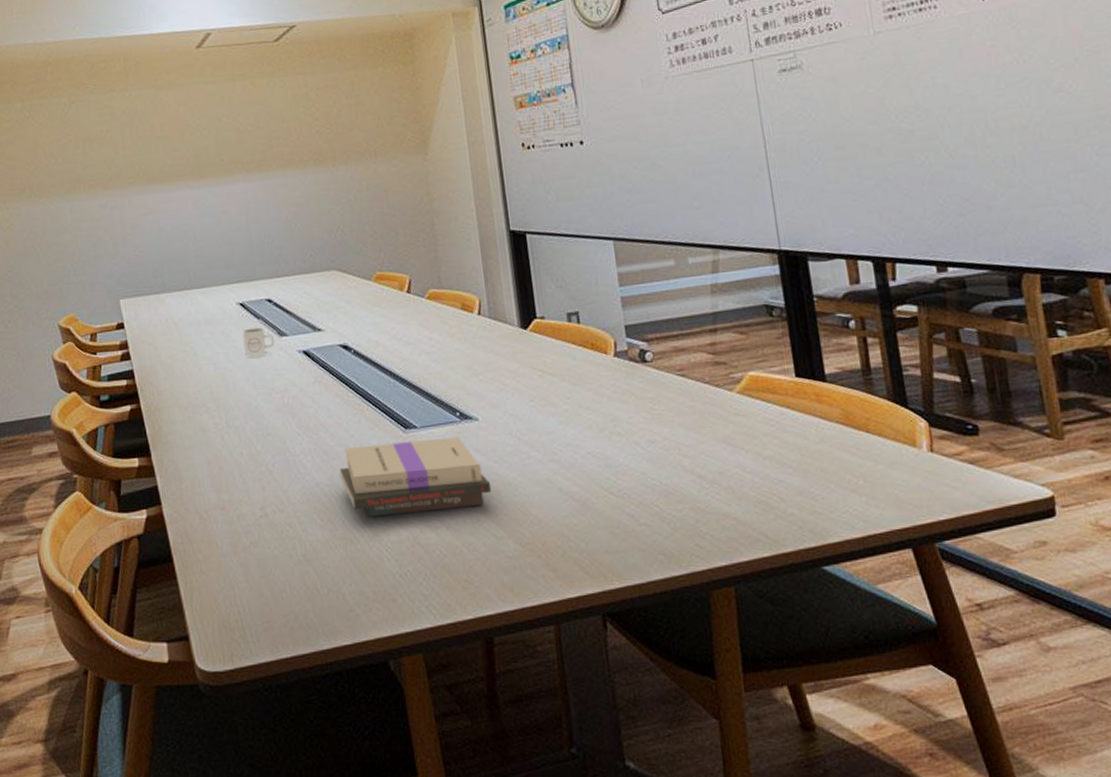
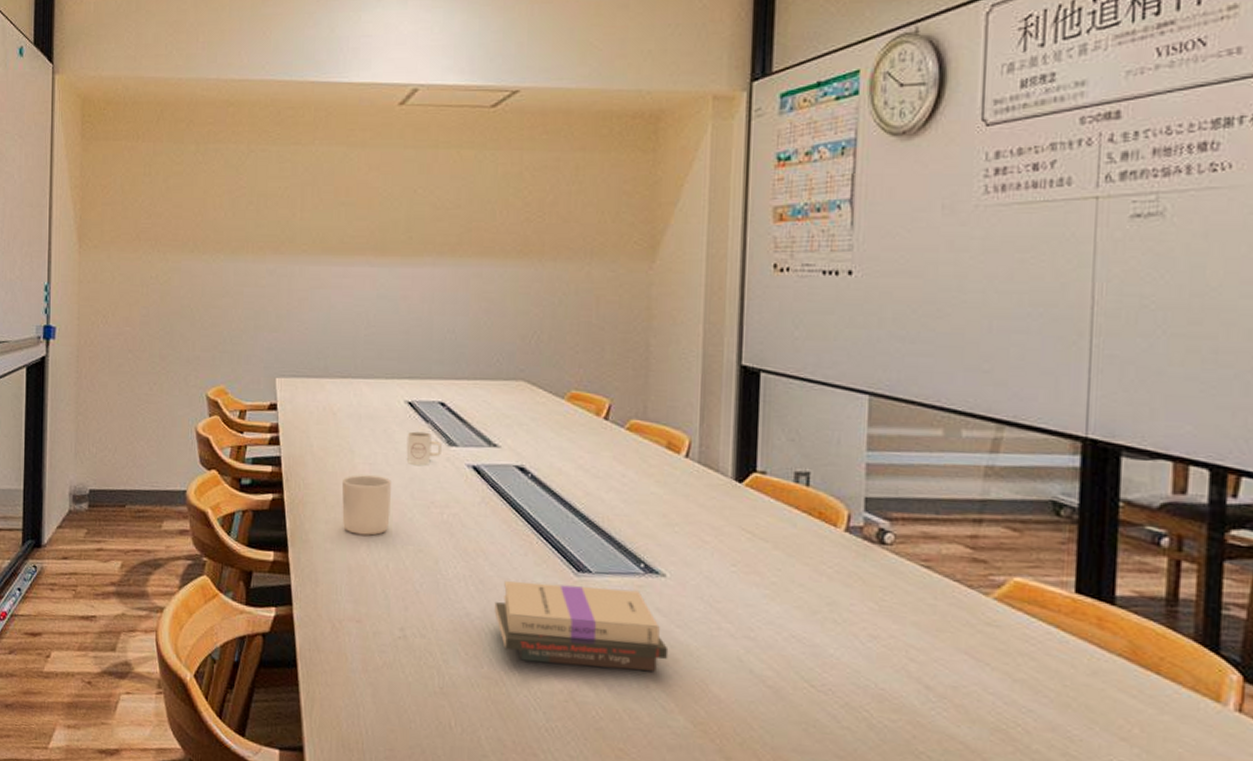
mug: none [190,373,238,429] -> present [341,475,391,536]

